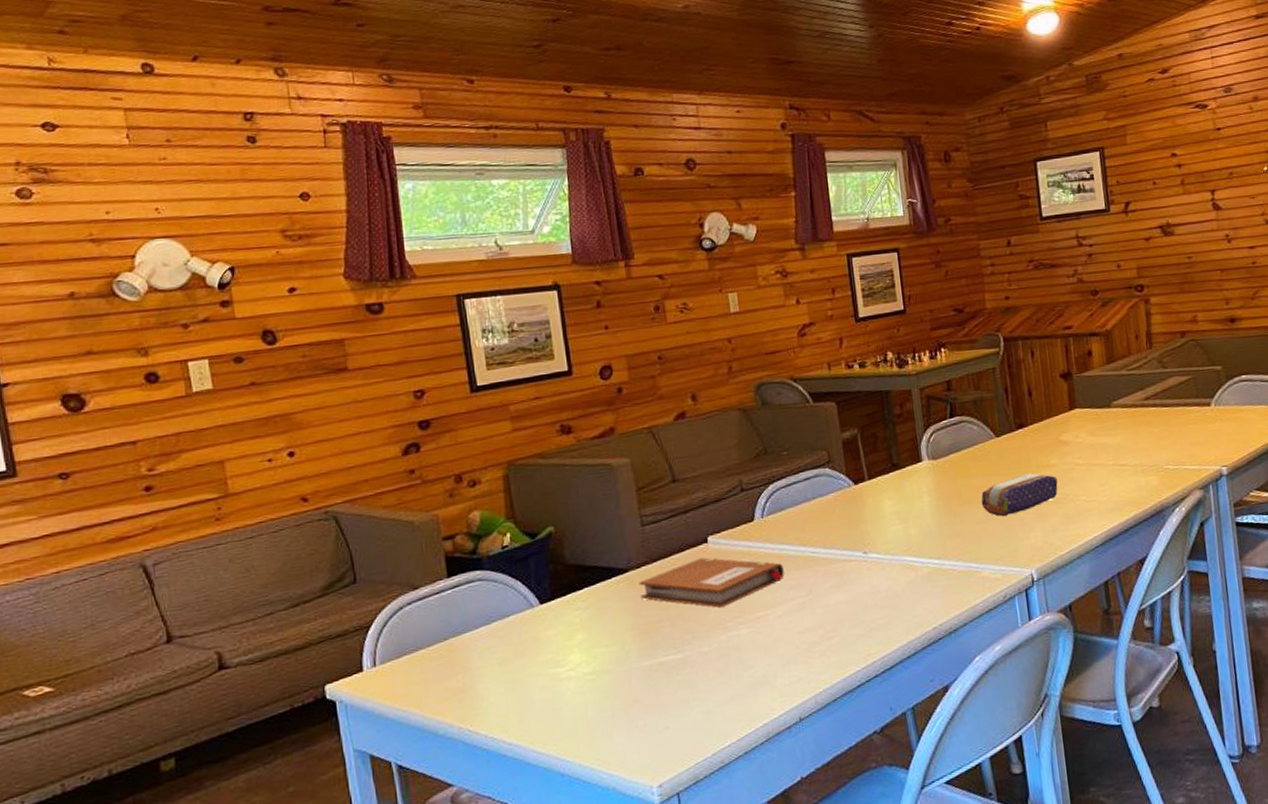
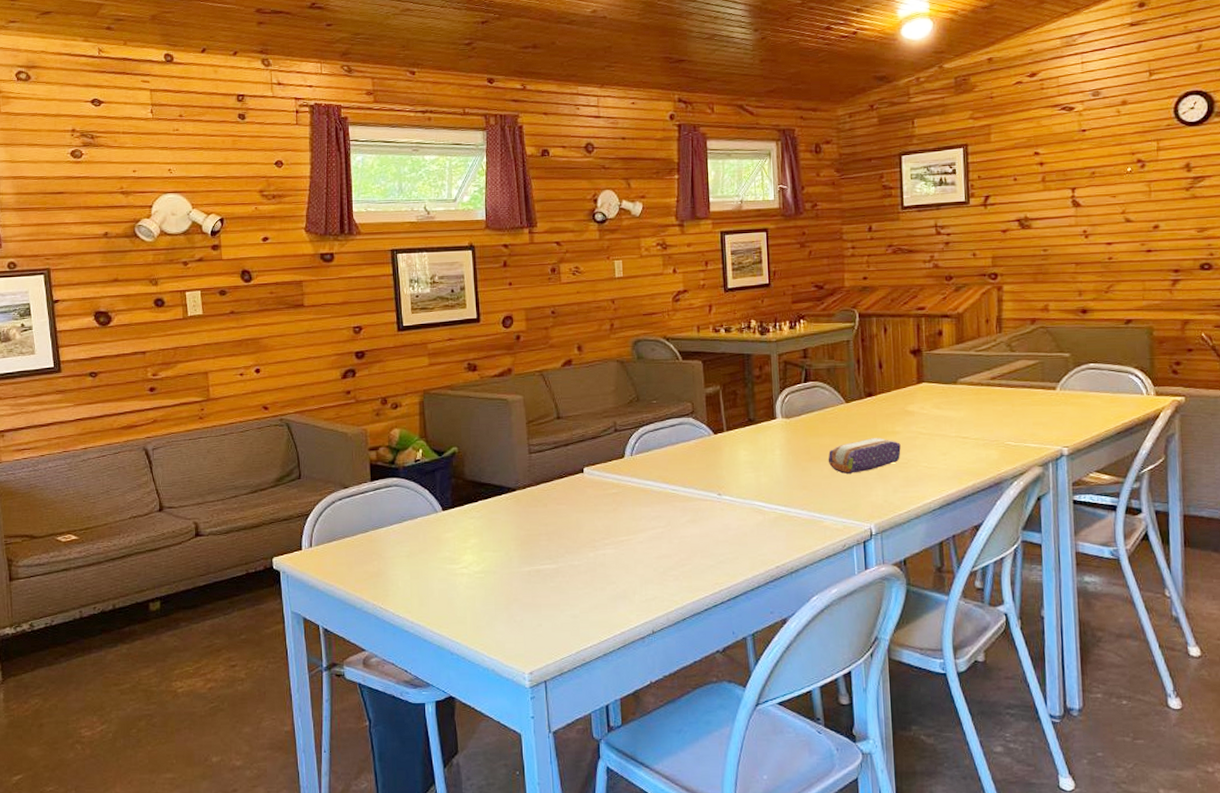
notebook: present [639,557,784,608] -> none [524,485,647,529]

